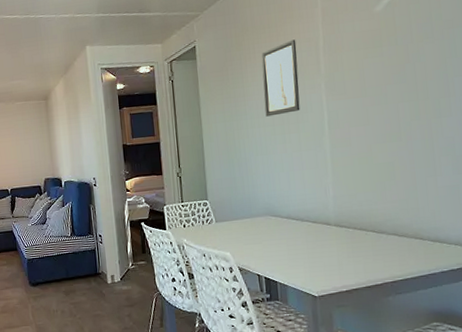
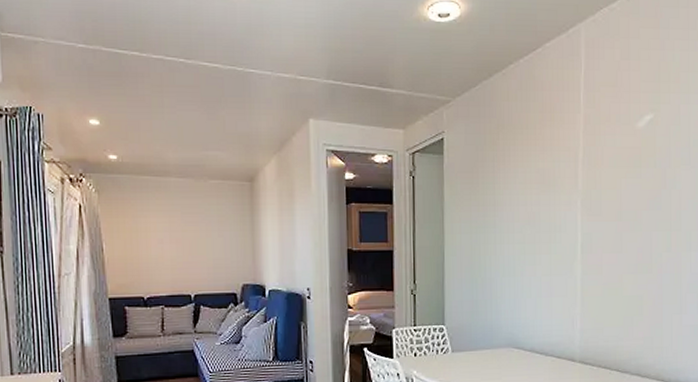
wall art: present [261,39,300,117] -> none [515,146,555,232]

